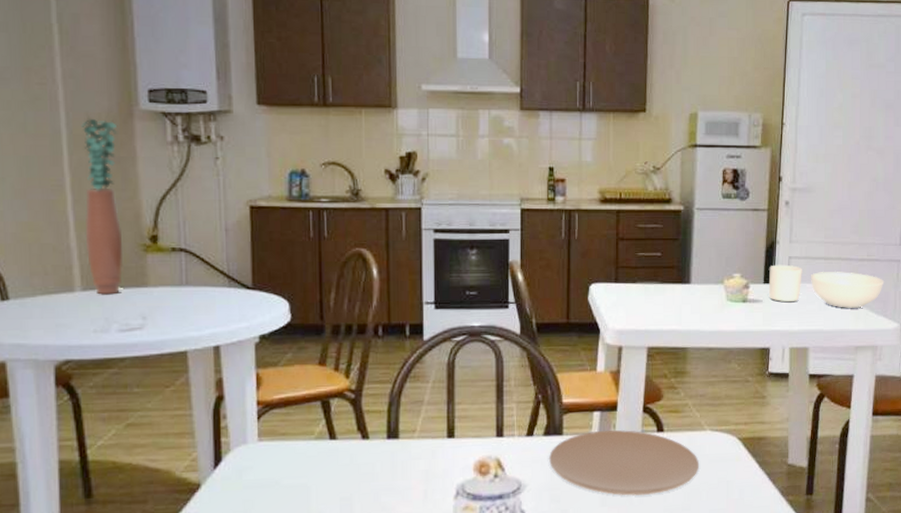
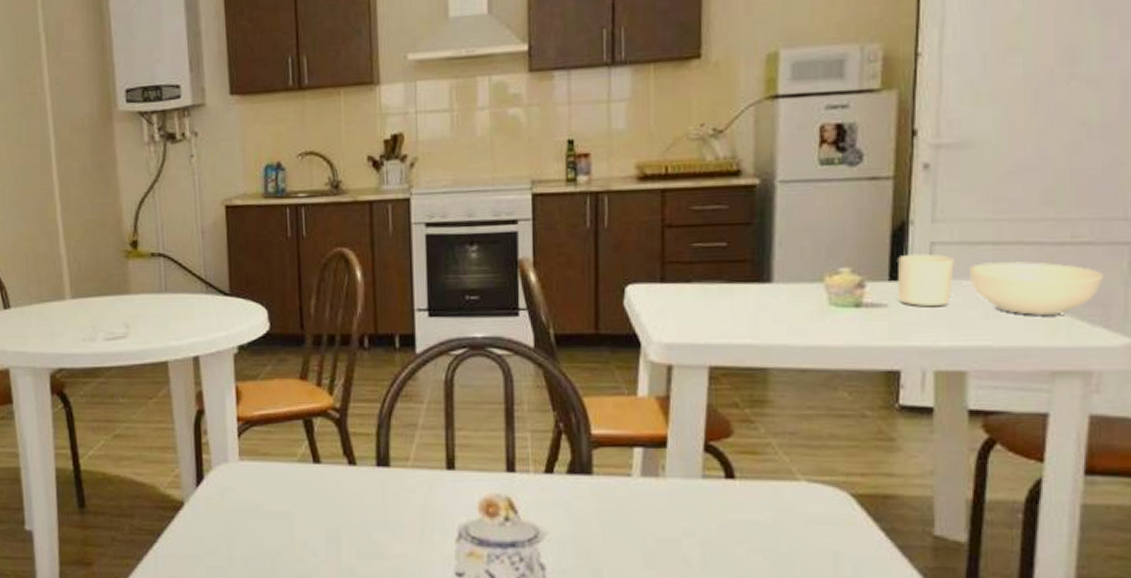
vase: present [81,111,123,295] -> none [67,117,107,303]
plate: present [548,430,700,496] -> none [573,471,790,561]

